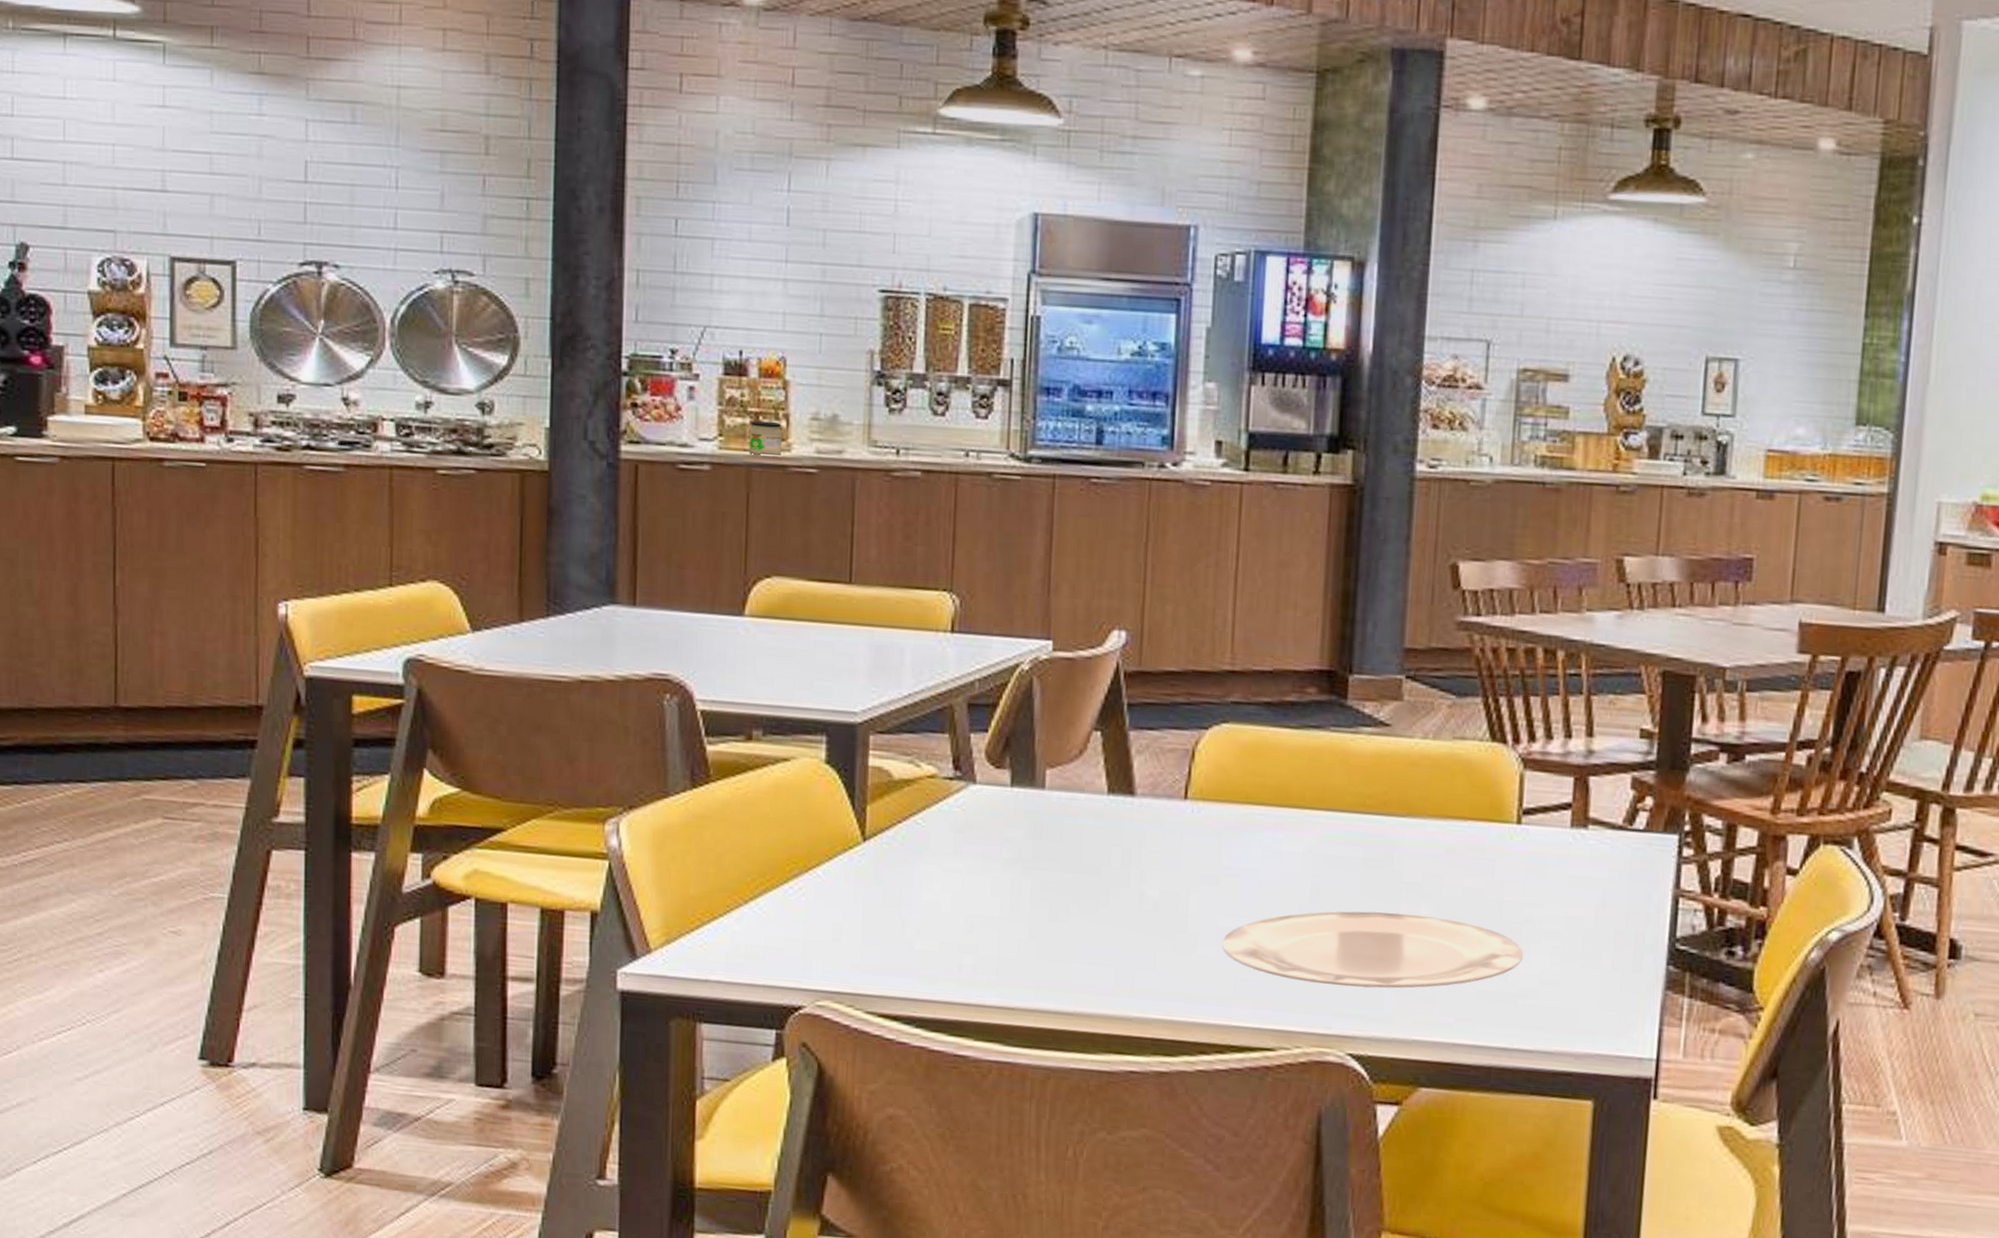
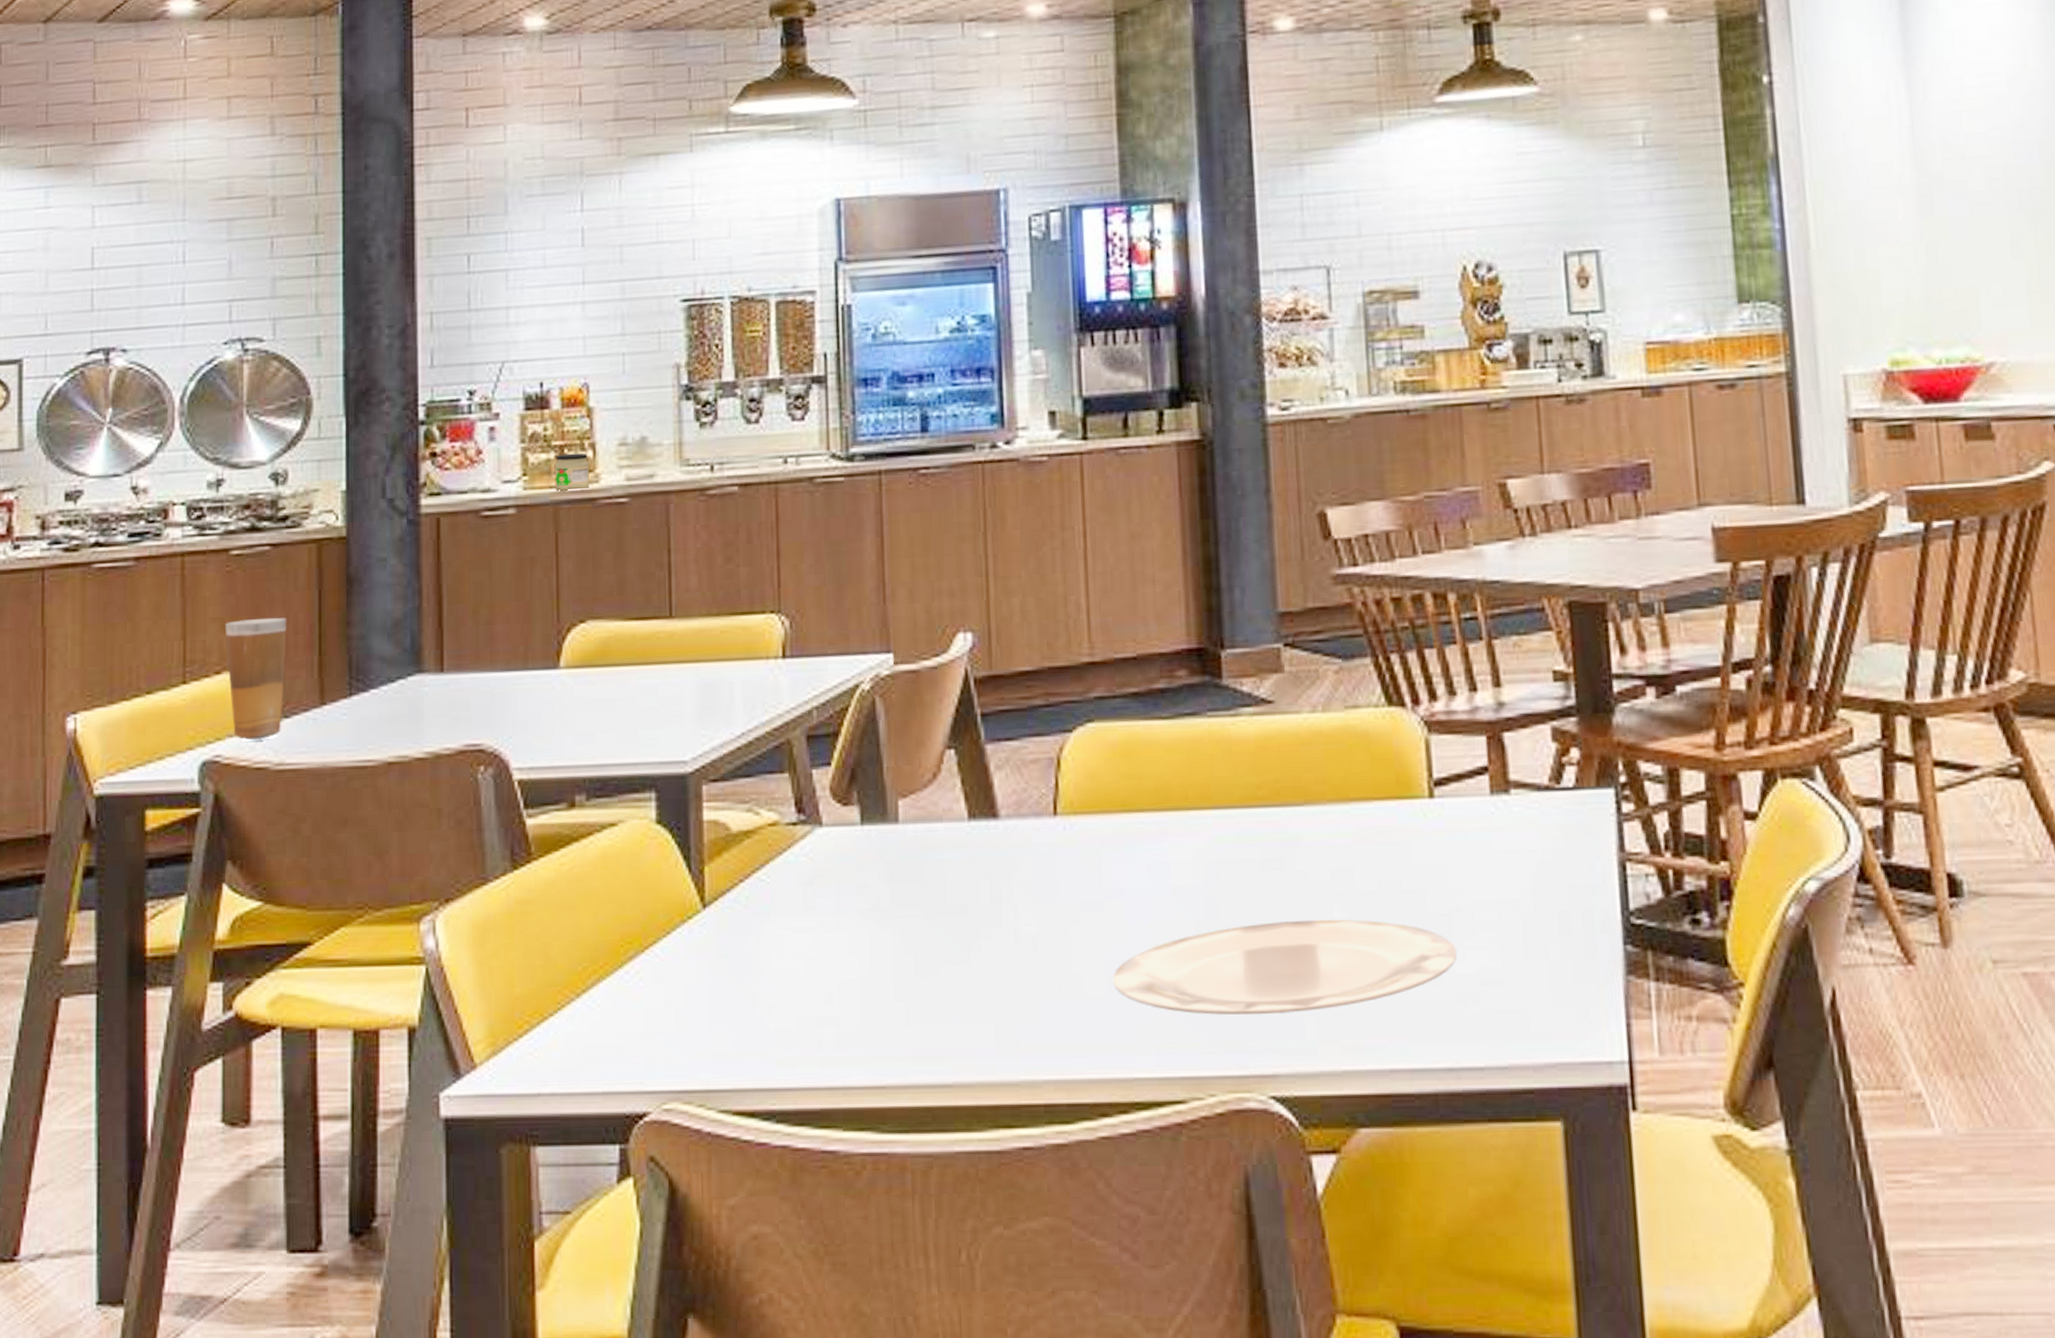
beverage cup: none [430,535,490,646] -> present [225,617,287,741]

